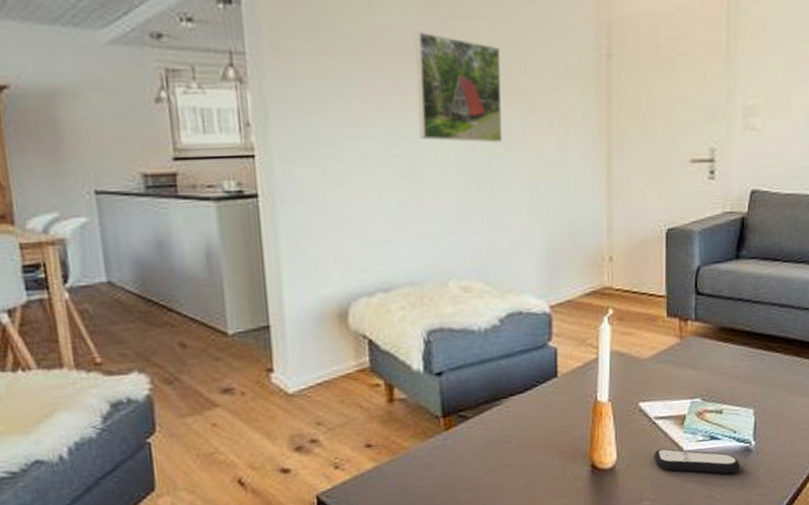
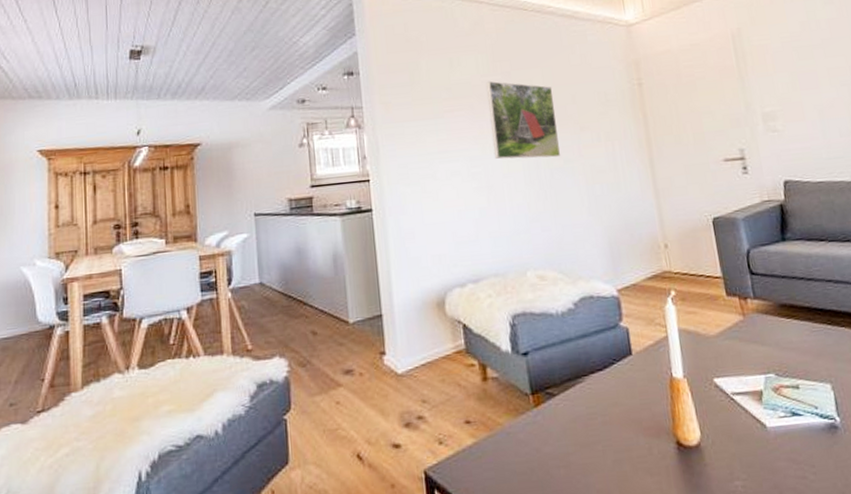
remote control: present [654,448,741,474] -> none [737,425,831,452]

